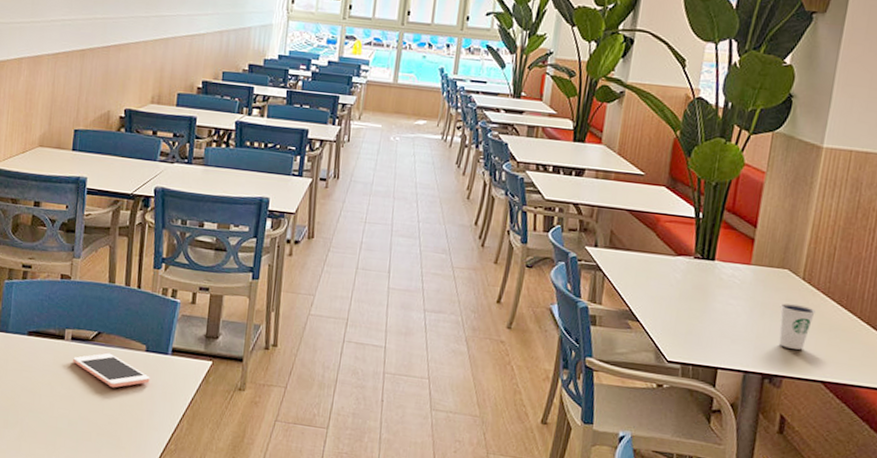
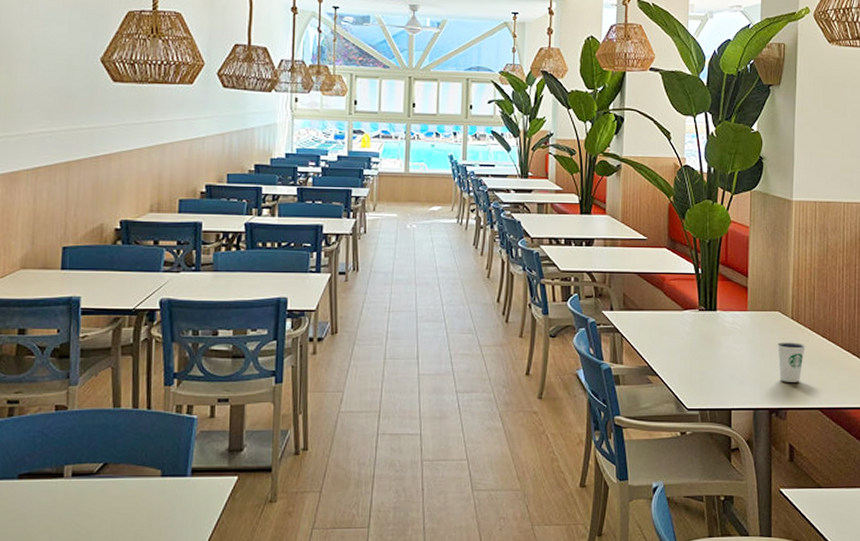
cell phone: present [73,353,150,388] -> none [75,484,168,523]

